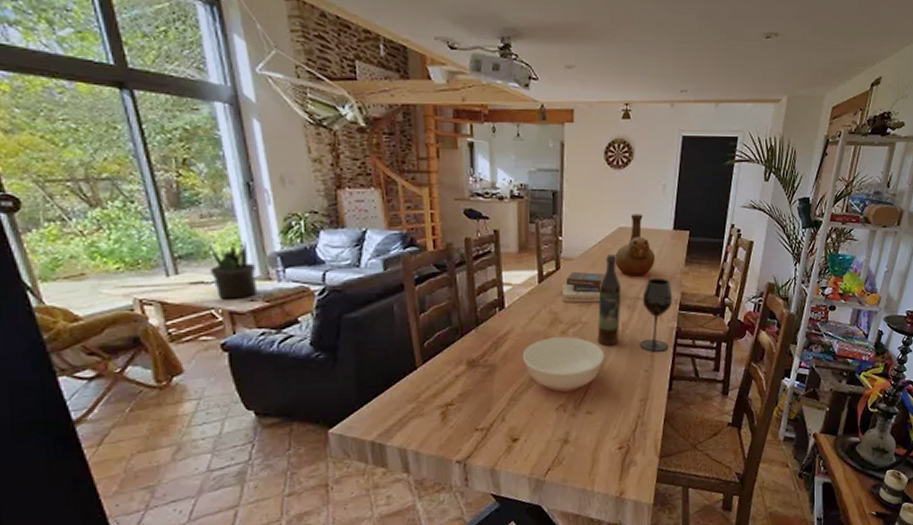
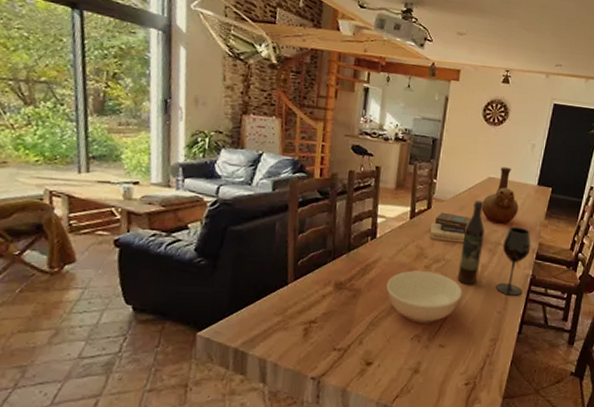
planter: present [208,242,258,299] -> none [117,147,158,201]

